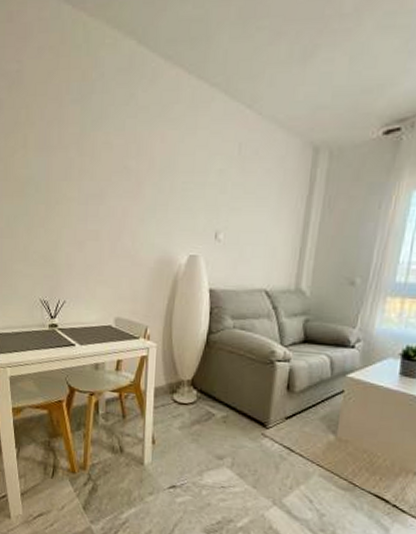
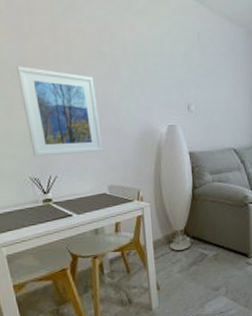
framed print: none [40,181,115,280] -> present [15,66,103,157]

